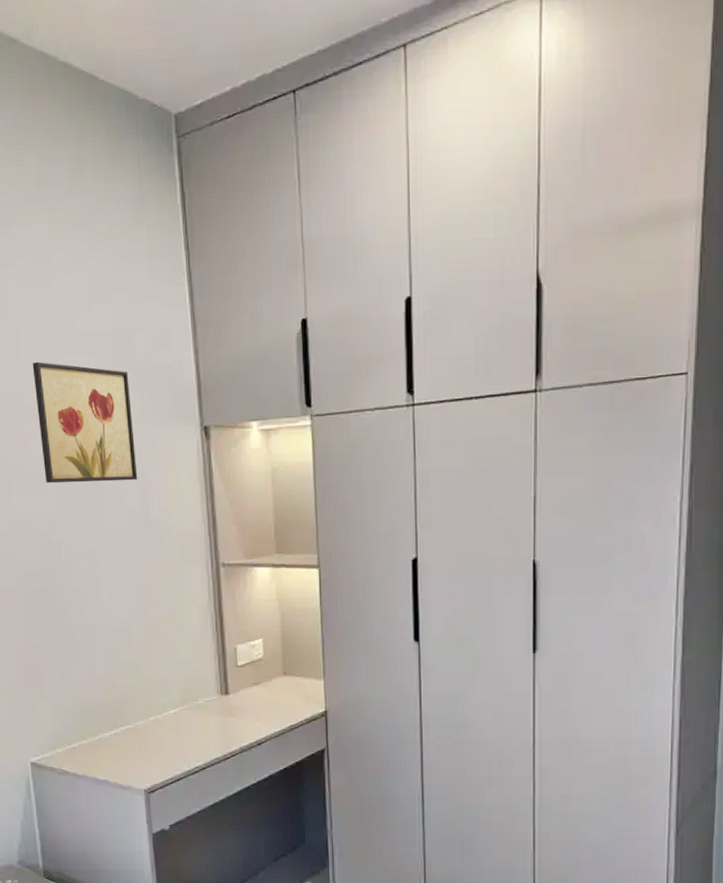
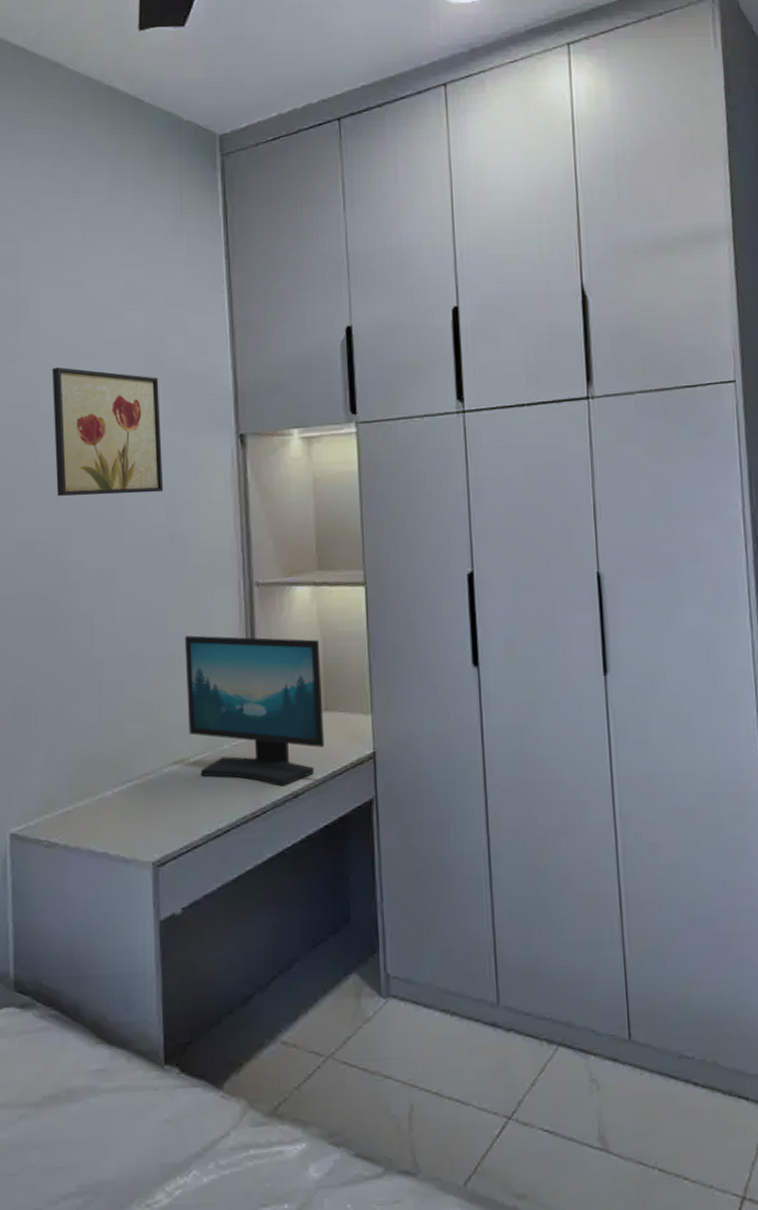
computer monitor: none [162,608,283,735] -> present [185,635,324,787]

